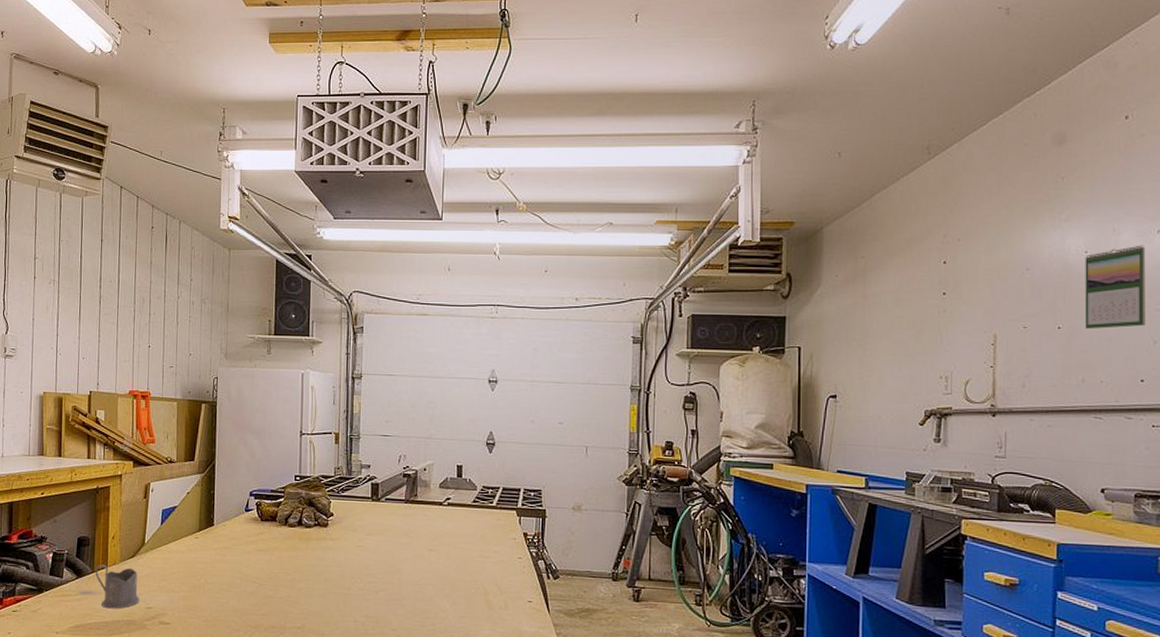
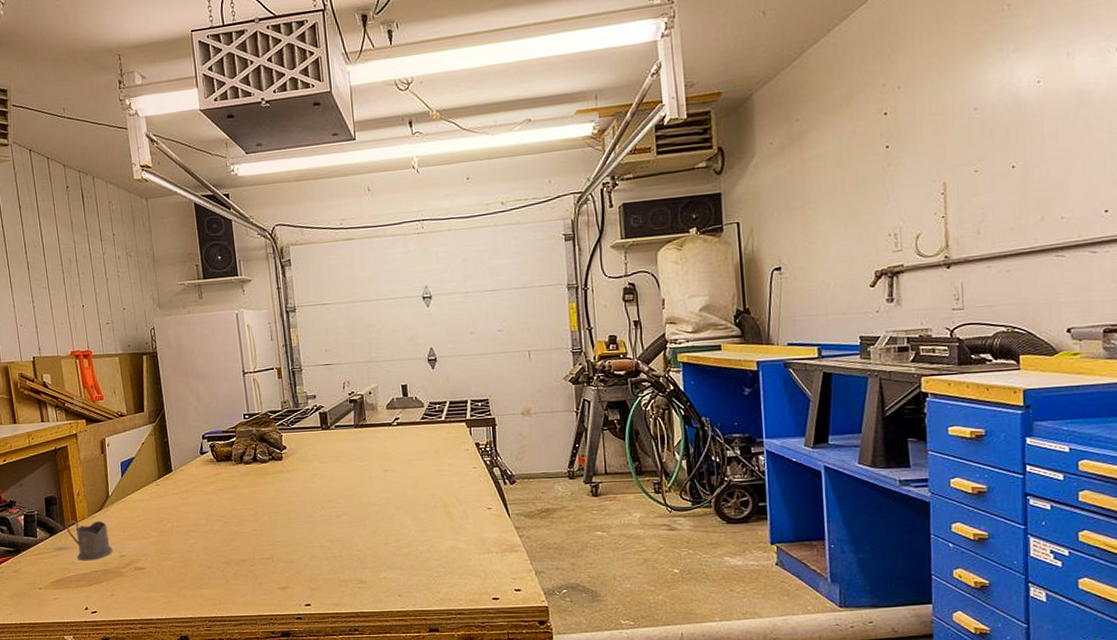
calendar: present [1084,245,1146,330] -> none [1037,65,1107,165]

